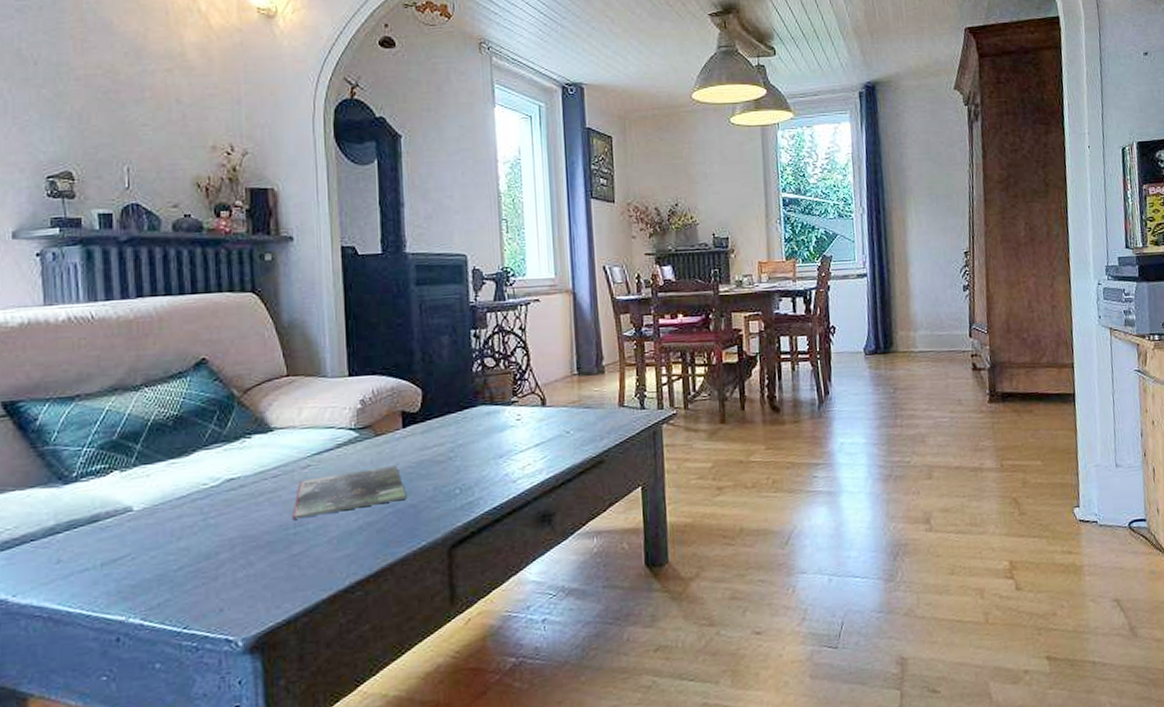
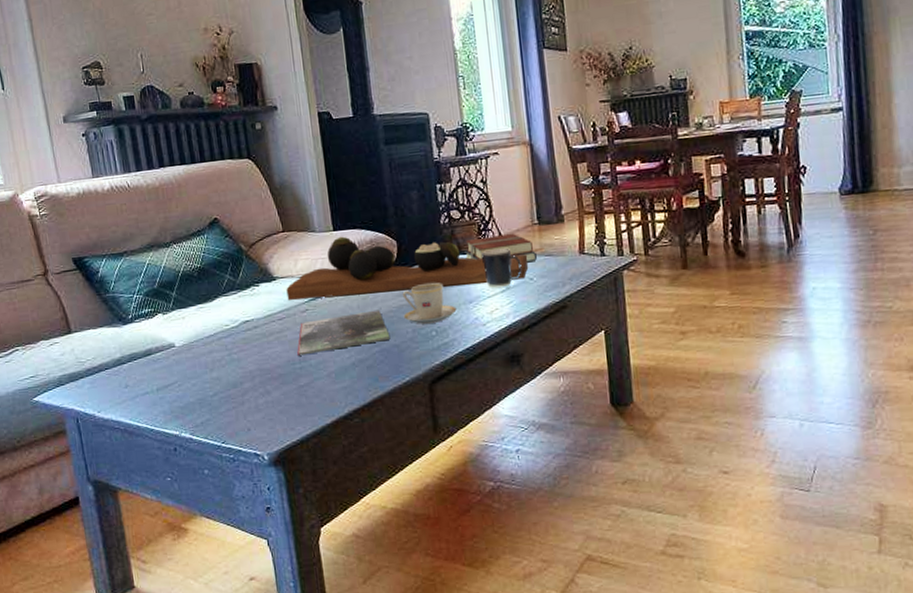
decorative tray: none [285,382,566,456] -> present [286,236,529,301]
teacup: none [423,434,485,481] -> present [402,282,457,324]
books: none [497,384,575,415] -> present [464,234,537,263]
mug: none [516,399,559,443] -> present [482,248,522,289]

